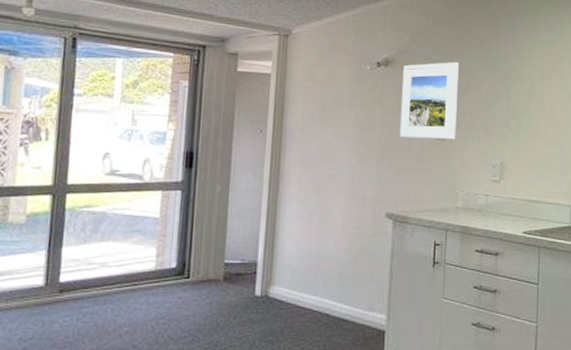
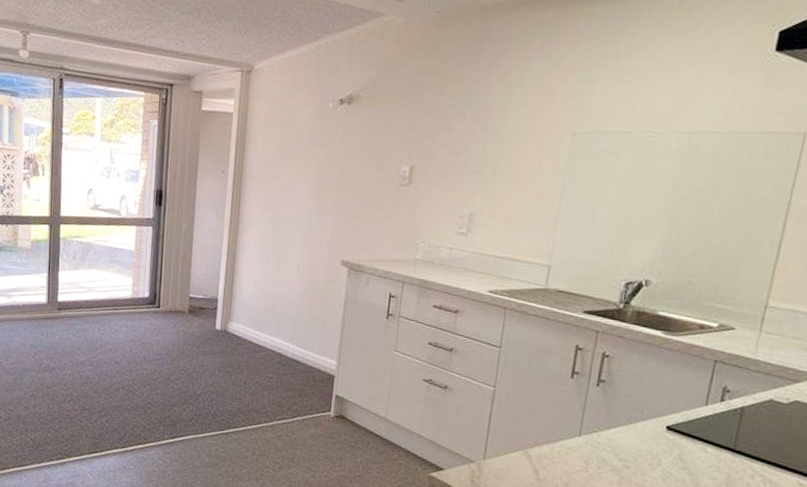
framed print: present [399,61,459,140] -> none [359,97,431,187]

